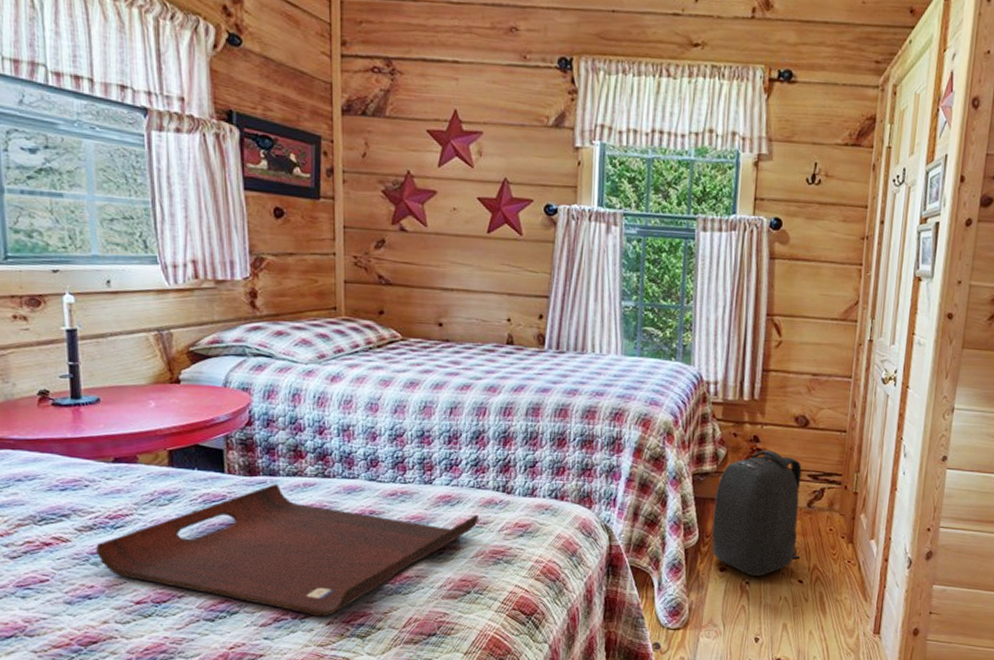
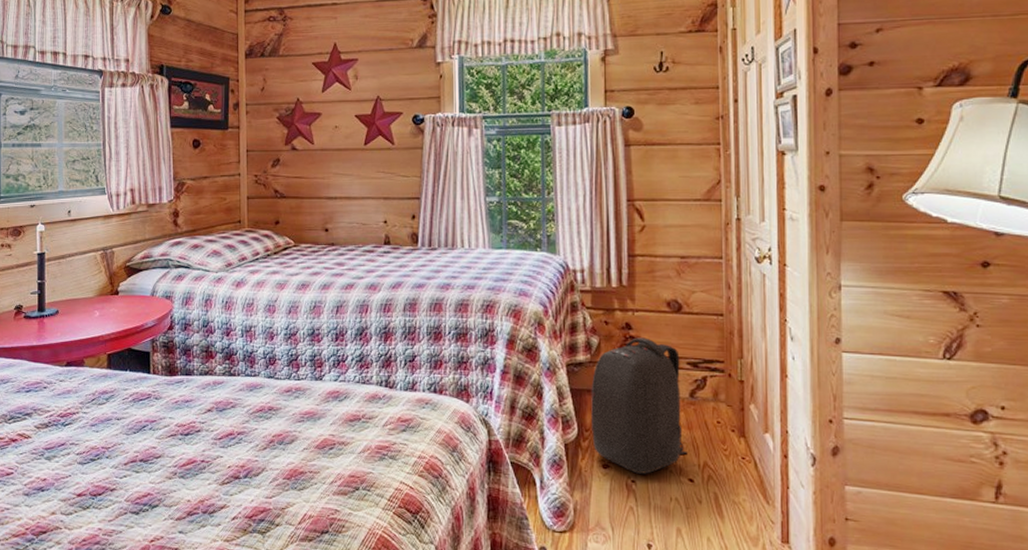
serving tray: present [96,484,480,617] -> none [50,383,365,512]

